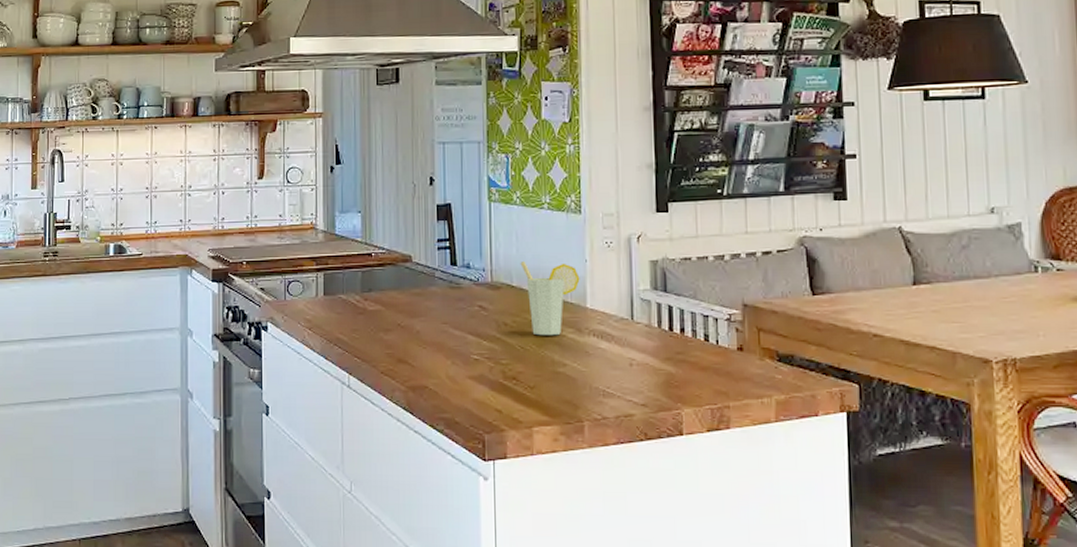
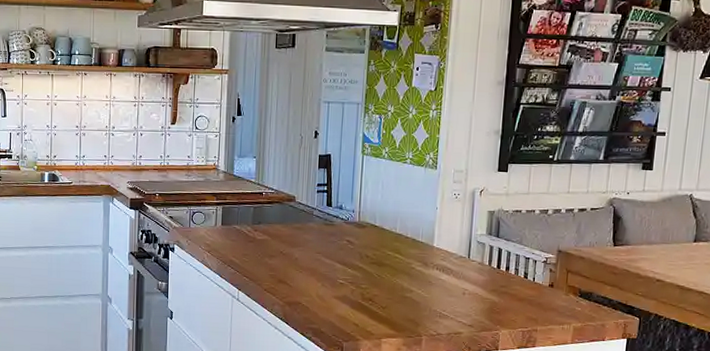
cup: present [520,262,580,336] -> none [383,206,431,268]

